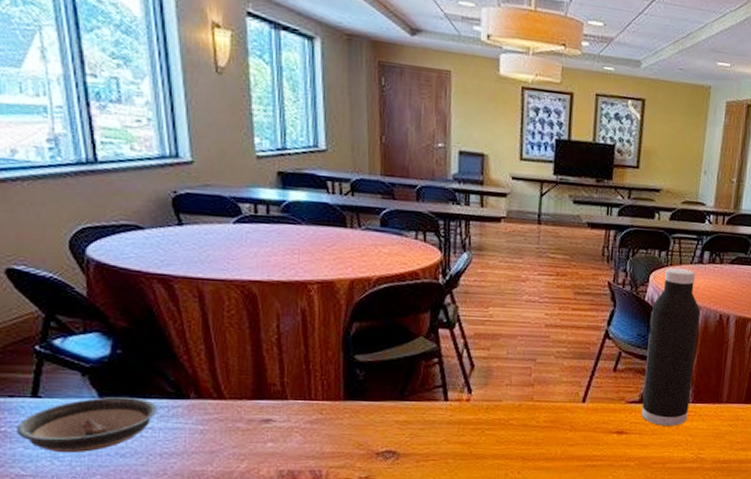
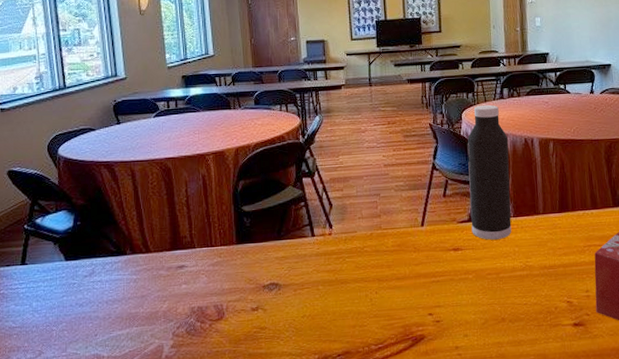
saucer: present [17,397,157,454] -> none [11,258,104,307]

